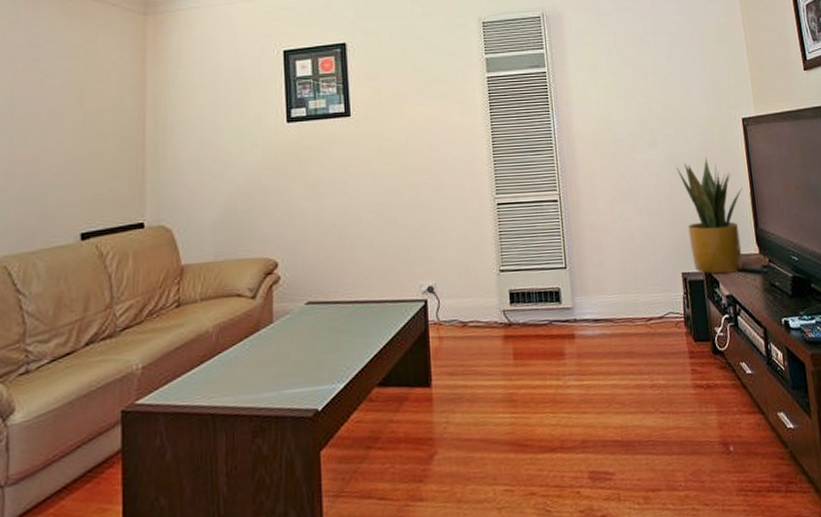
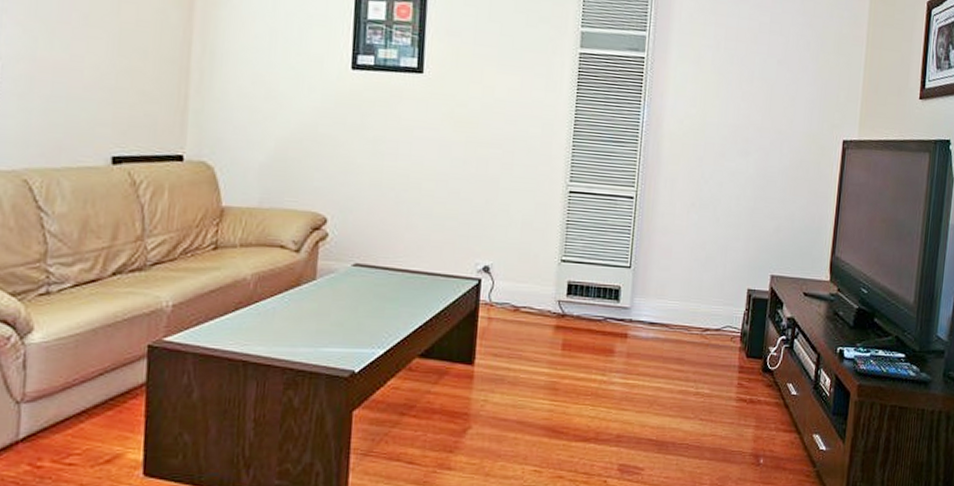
planter: present [676,157,743,274] -> none [761,175,828,296]

